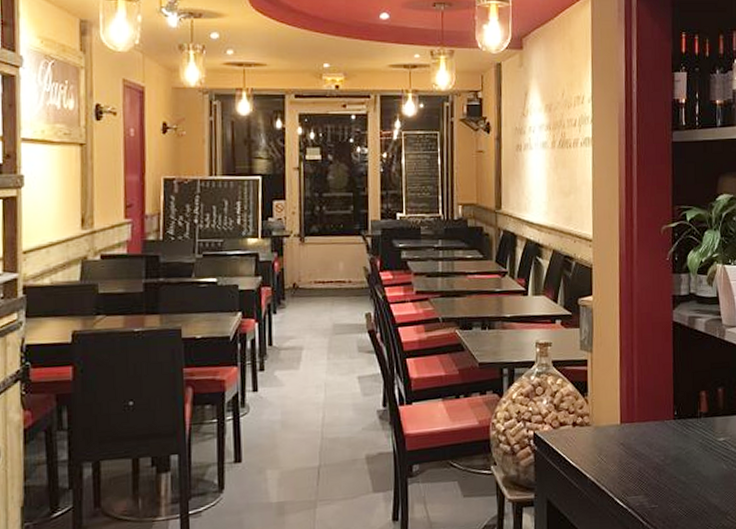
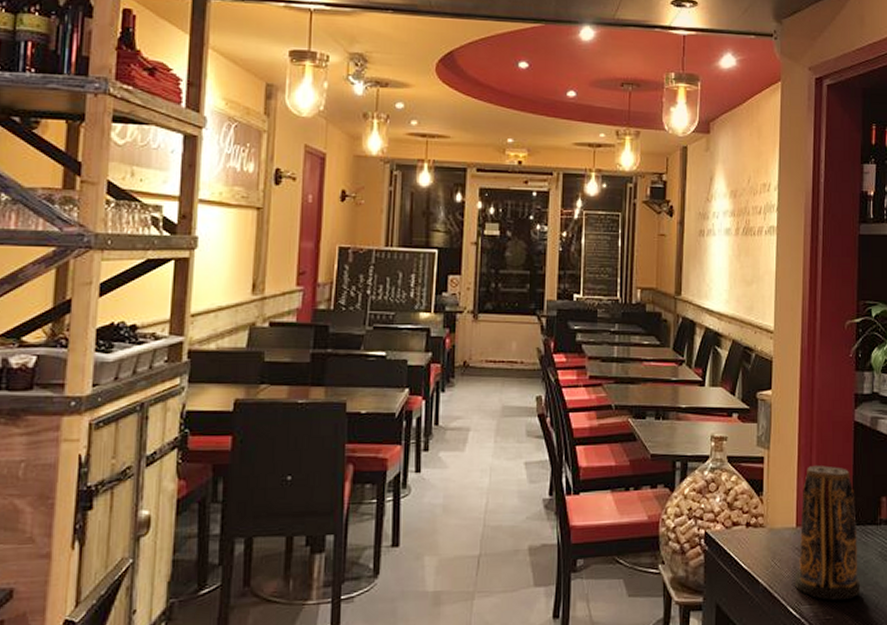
candle: none [620,365,684,490] -> present [794,466,861,601]

